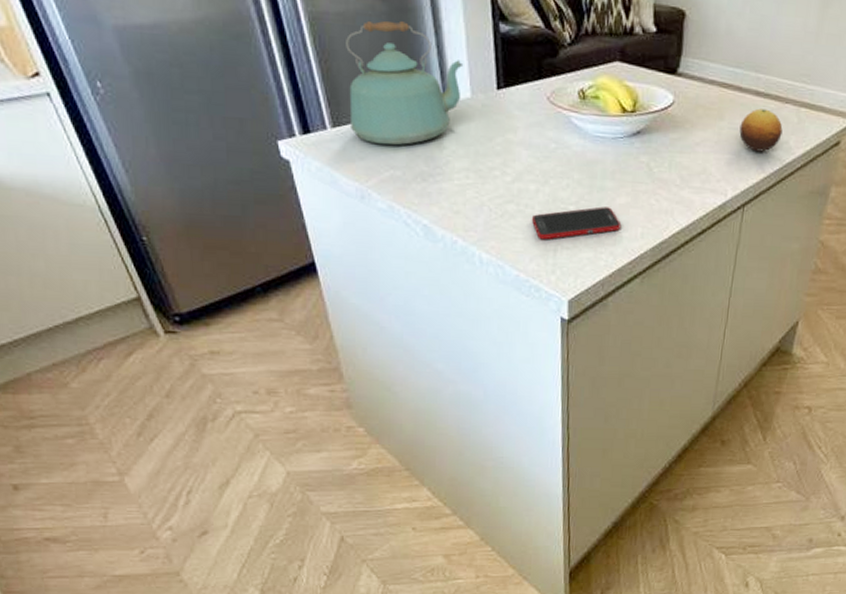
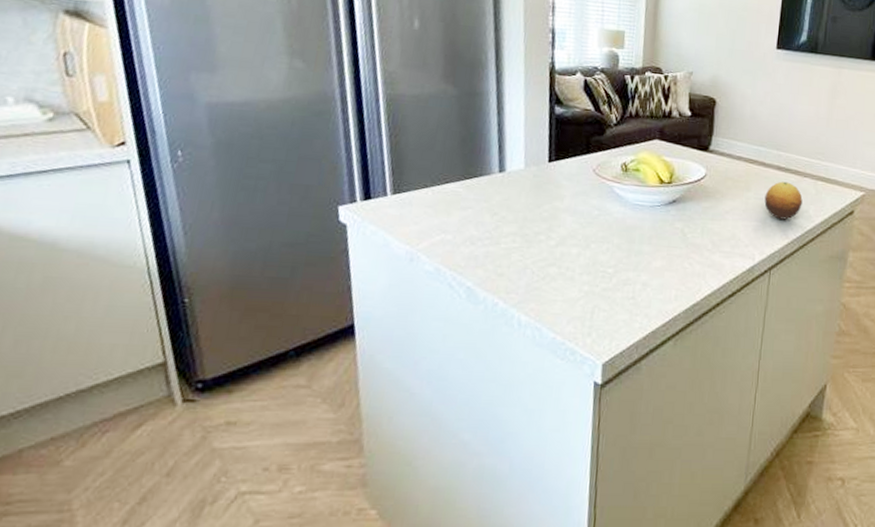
kettle: present [346,20,464,146] -> none [410,102,521,212]
cell phone: present [531,206,622,240] -> none [571,270,657,302]

